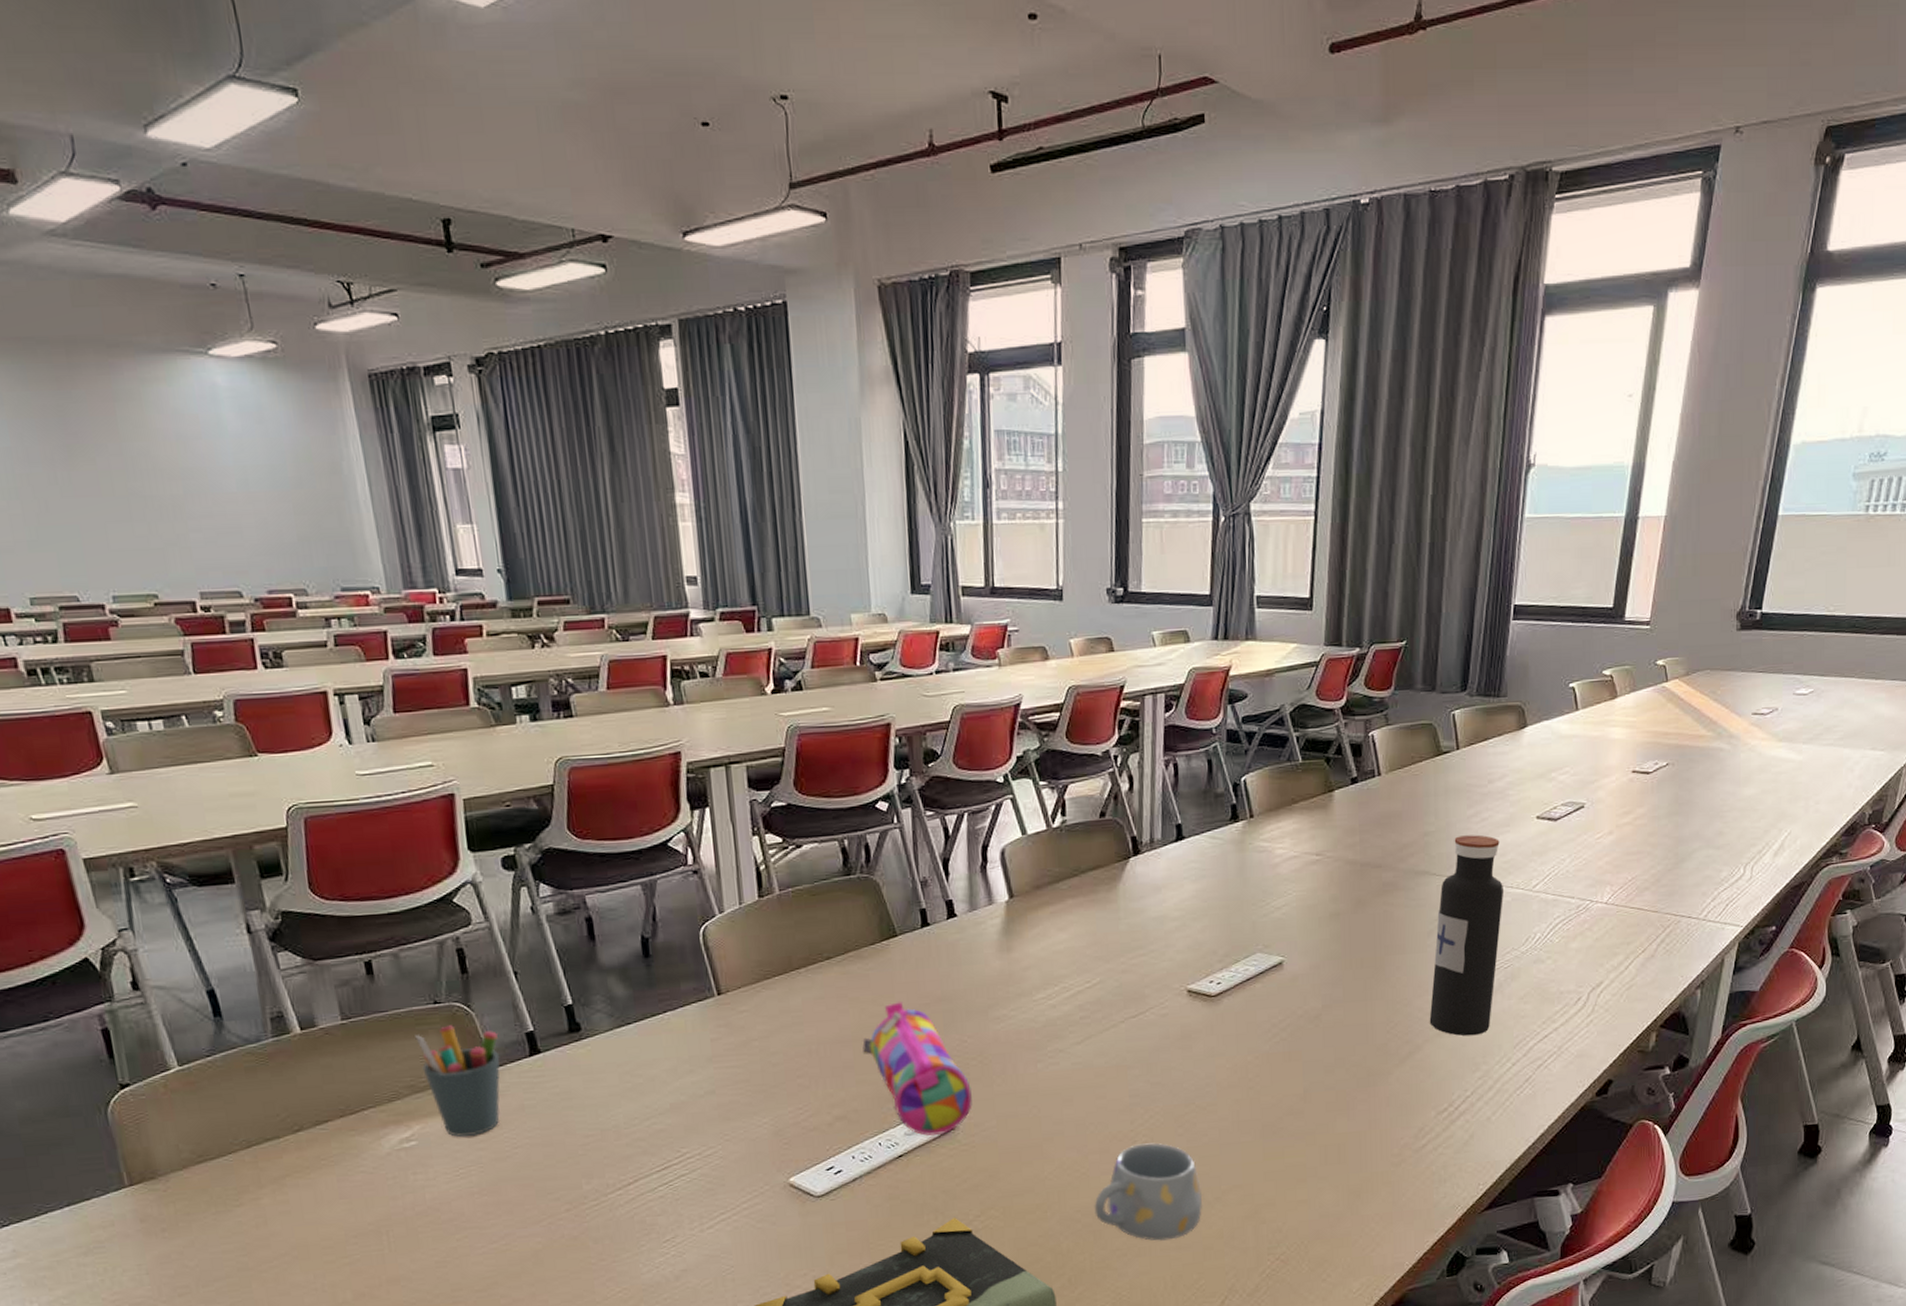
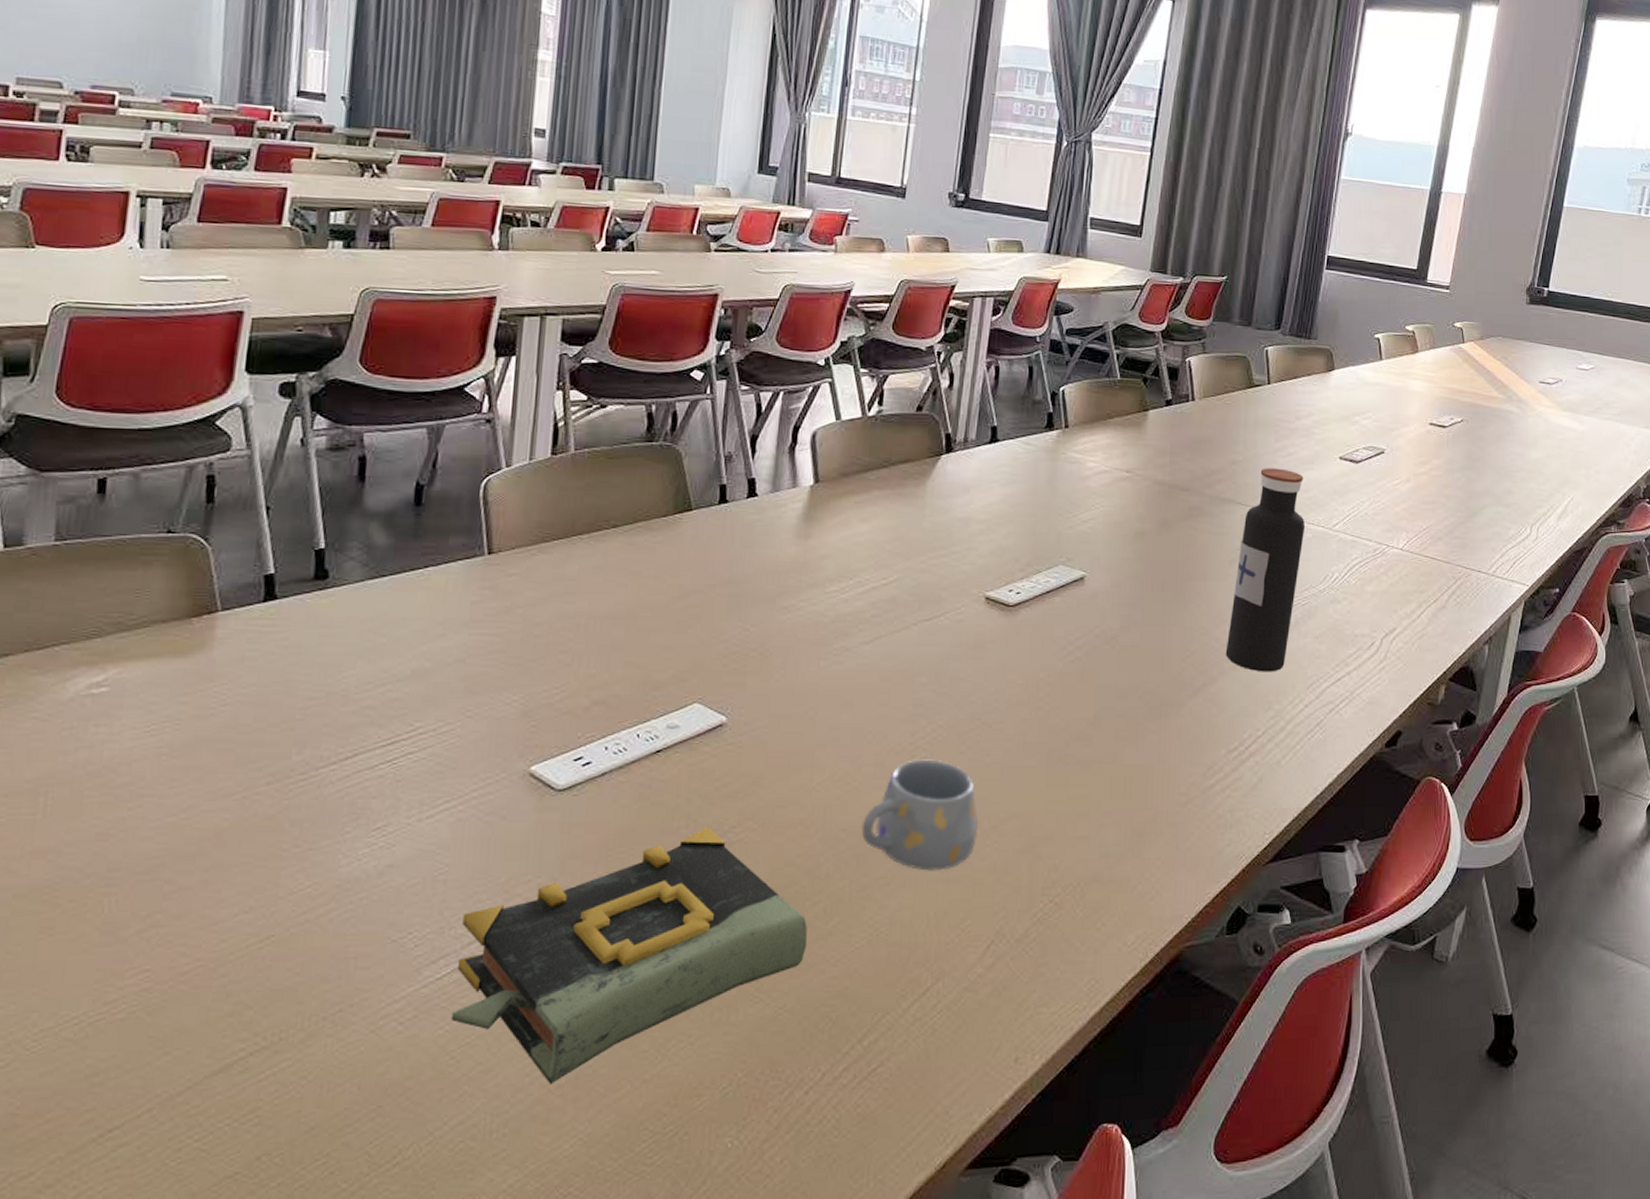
pen holder: present [415,1025,500,1137] -> none [136,558,232,688]
pencil case: present [862,1002,973,1136] -> none [636,580,748,730]

